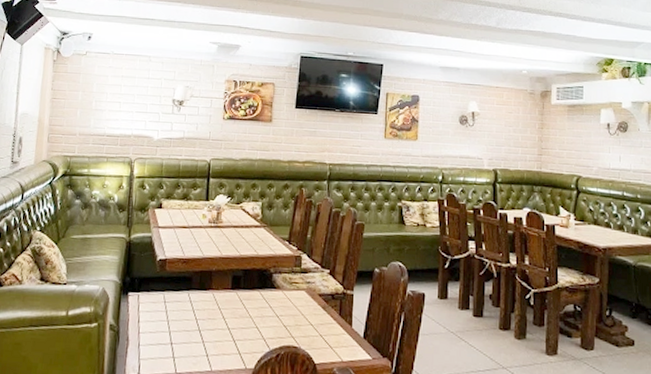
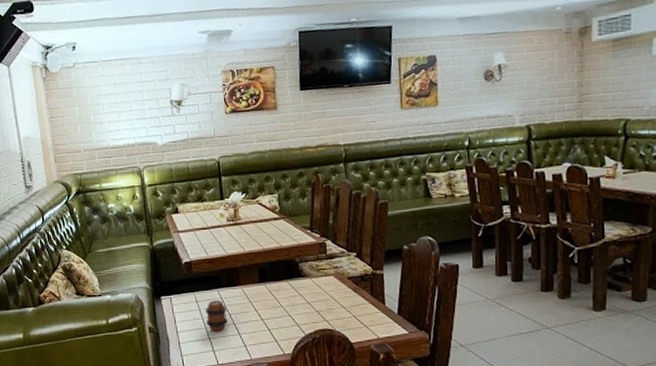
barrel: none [171,302,195,337] -> present [205,300,228,332]

